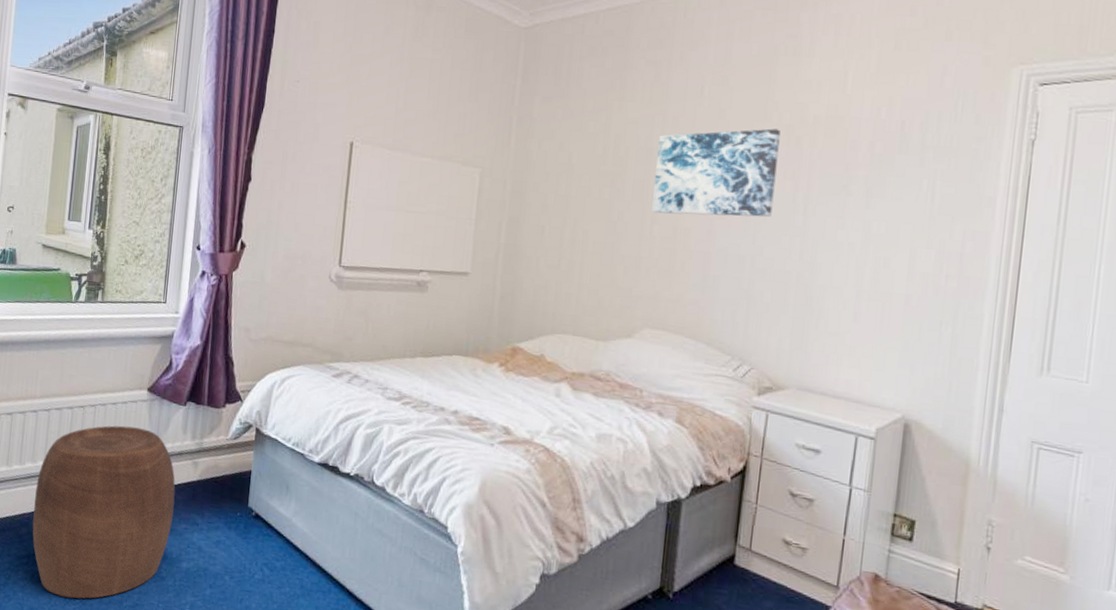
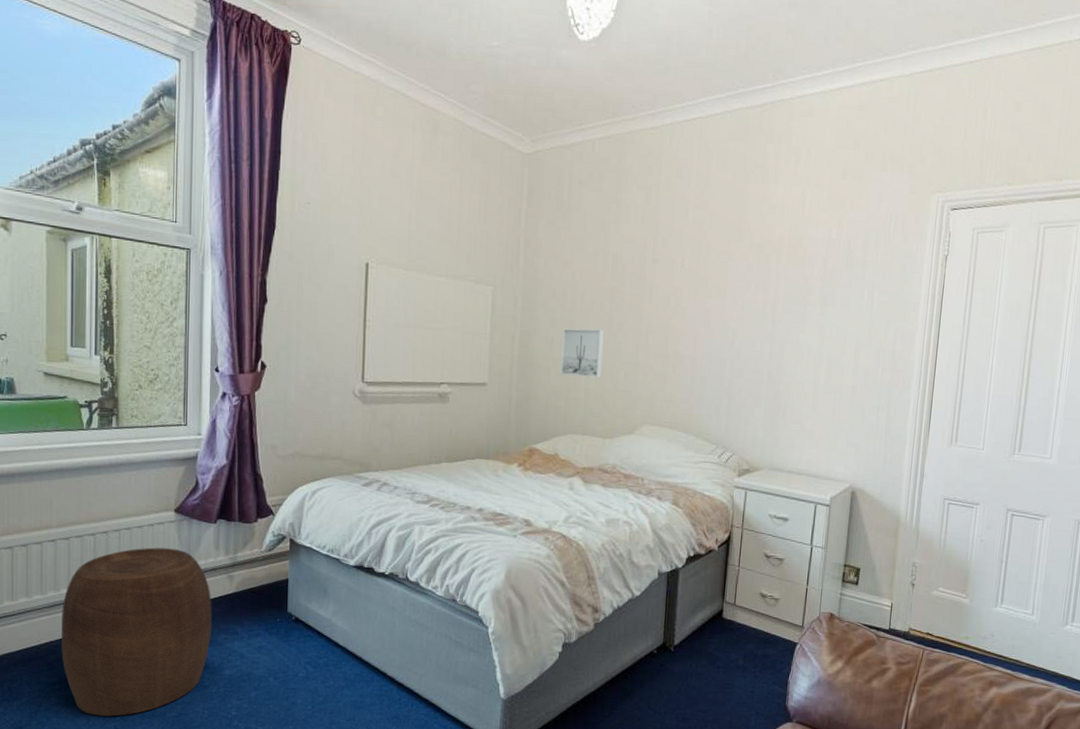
wall art: none [551,216,602,272] -> present [560,328,604,378]
wall art: present [652,128,781,217] -> none [647,247,752,325]

